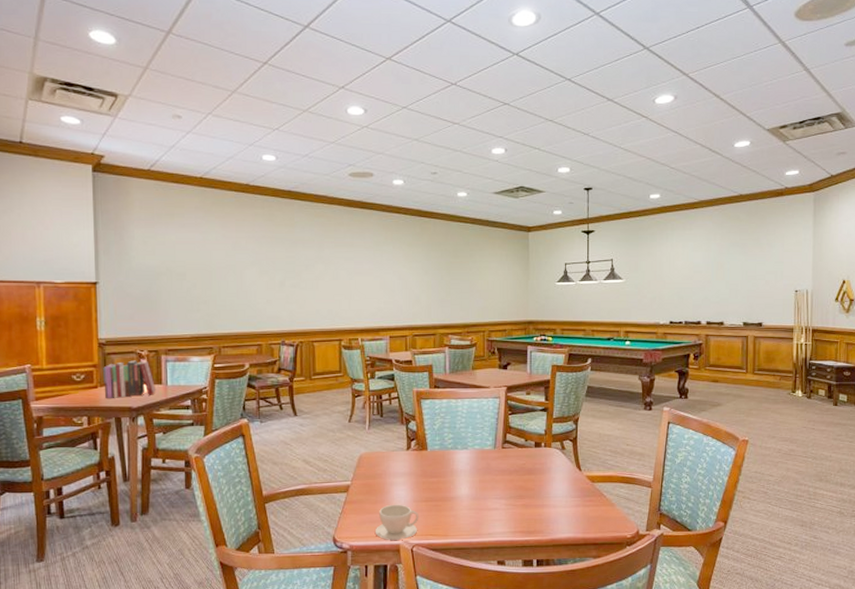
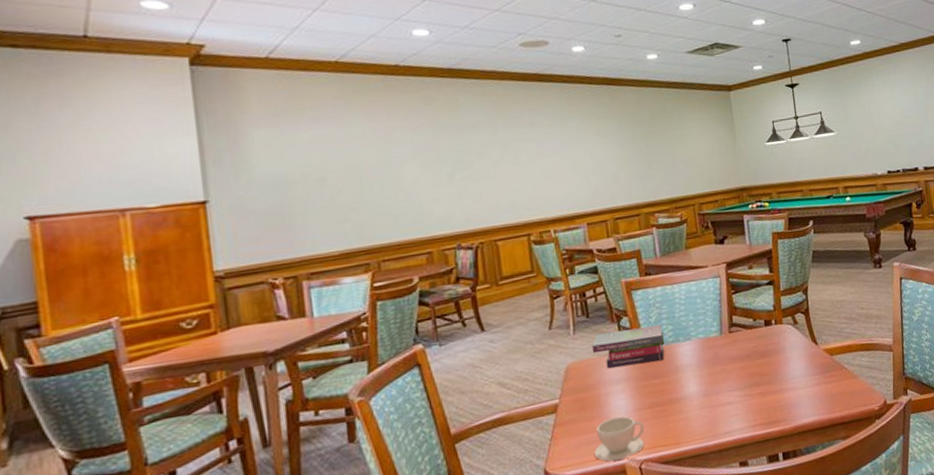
books: present [103,360,157,398] -> none [223,291,299,345]
books: none [382,431,445,463] -> present [591,324,665,369]

